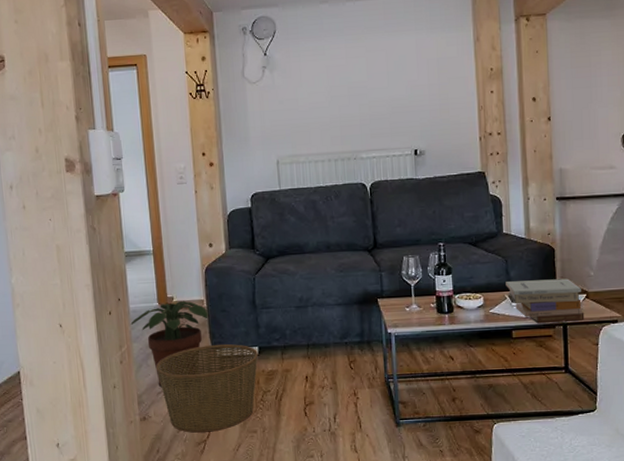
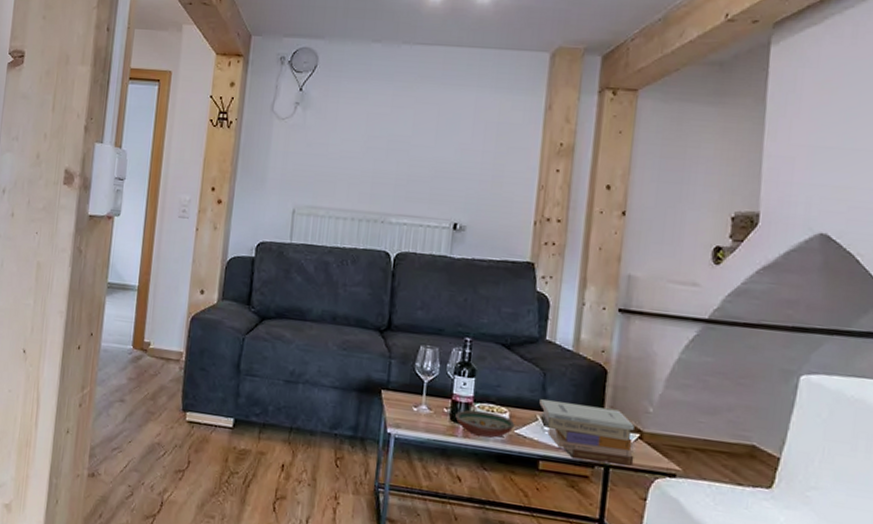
potted plant: present [130,300,208,387] -> none [98,348,185,446]
basket: present [155,343,259,433] -> none [116,404,233,507]
decorative bowl: none [441,300,489,322] -> present [455,409,515,439]

